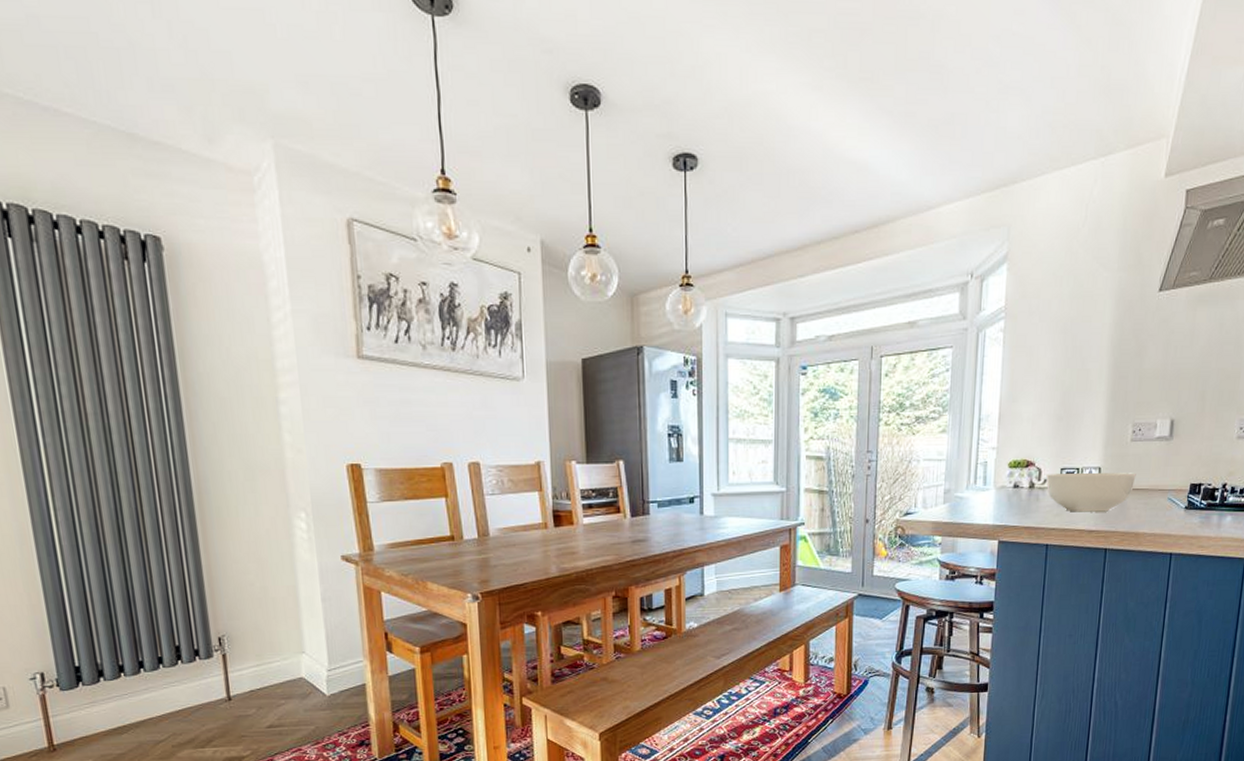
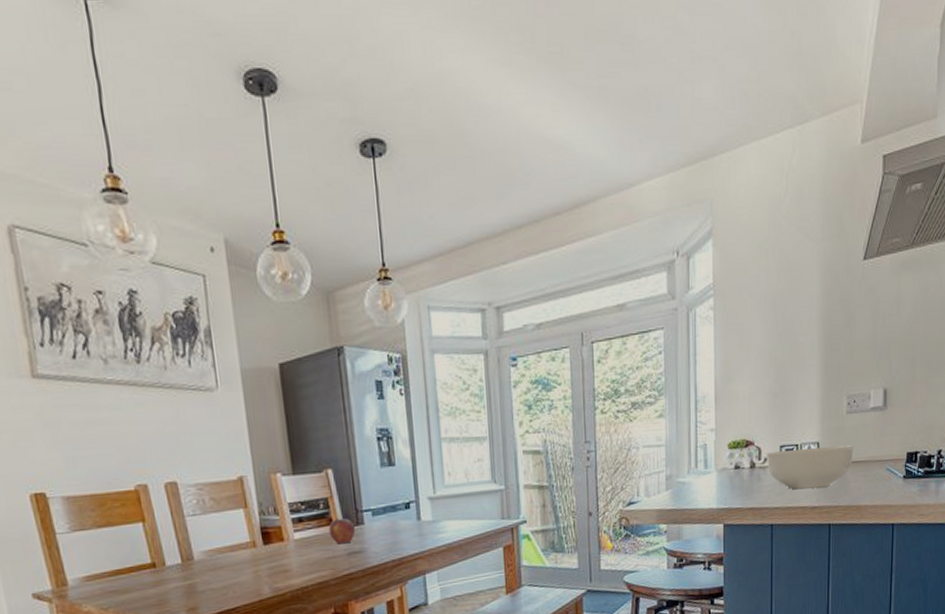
fruit: none [616,507,641,532] -> present [328,518,356,545]

